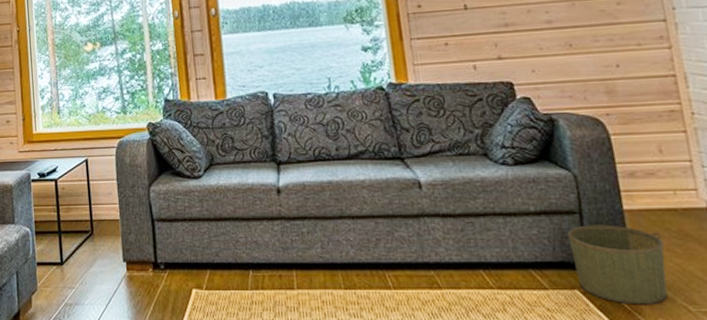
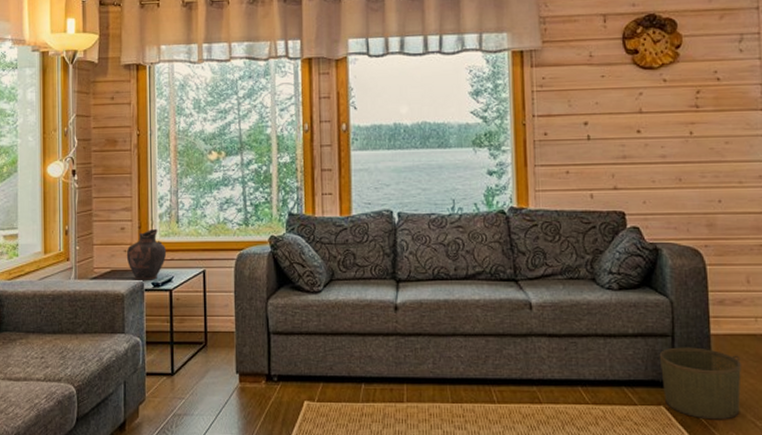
vase: none [12,120,50,171] -> present [126,228,167,280]

